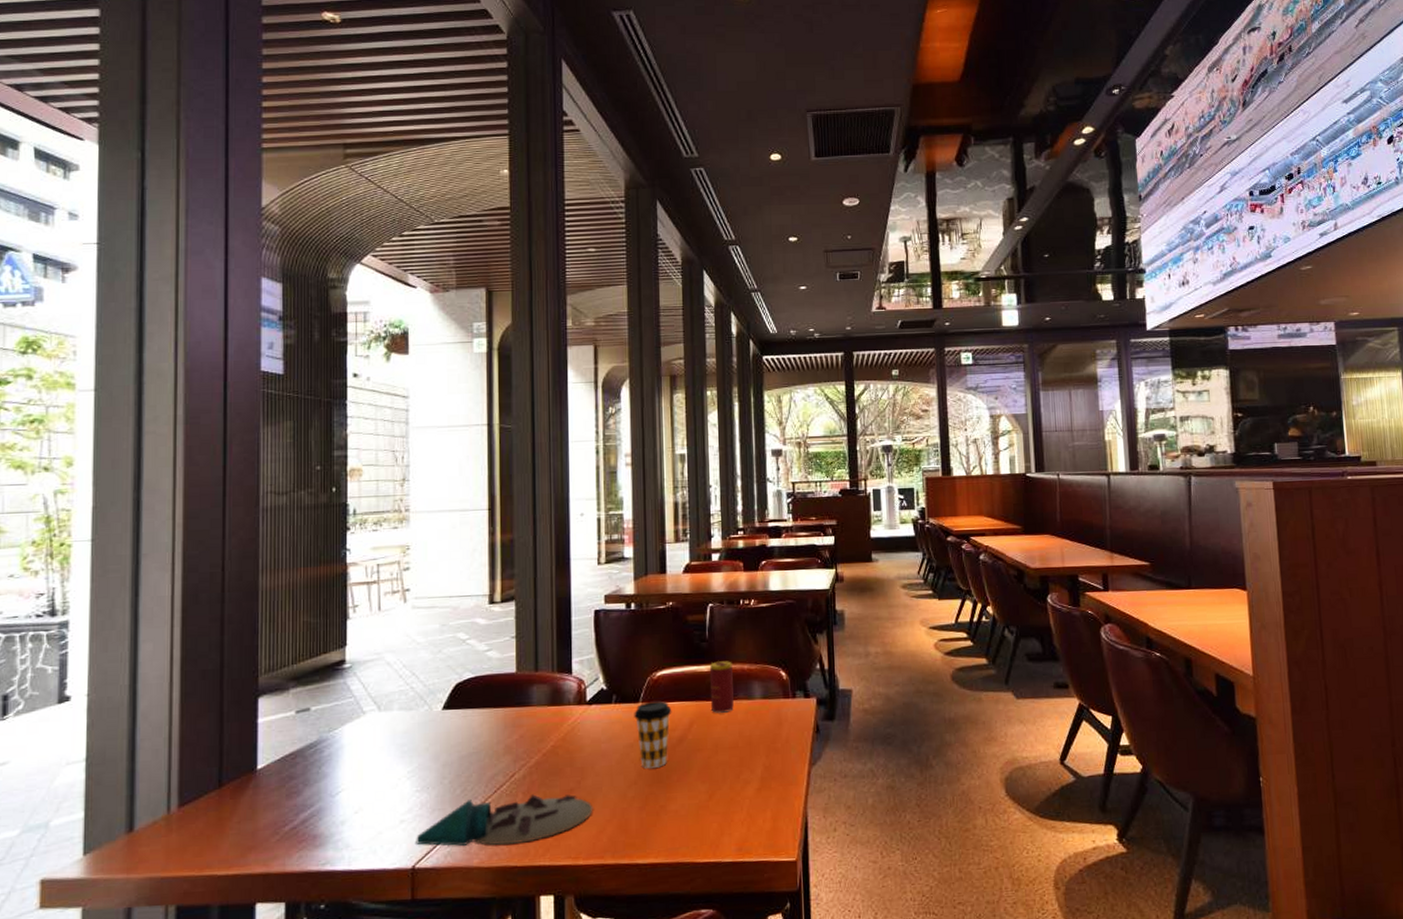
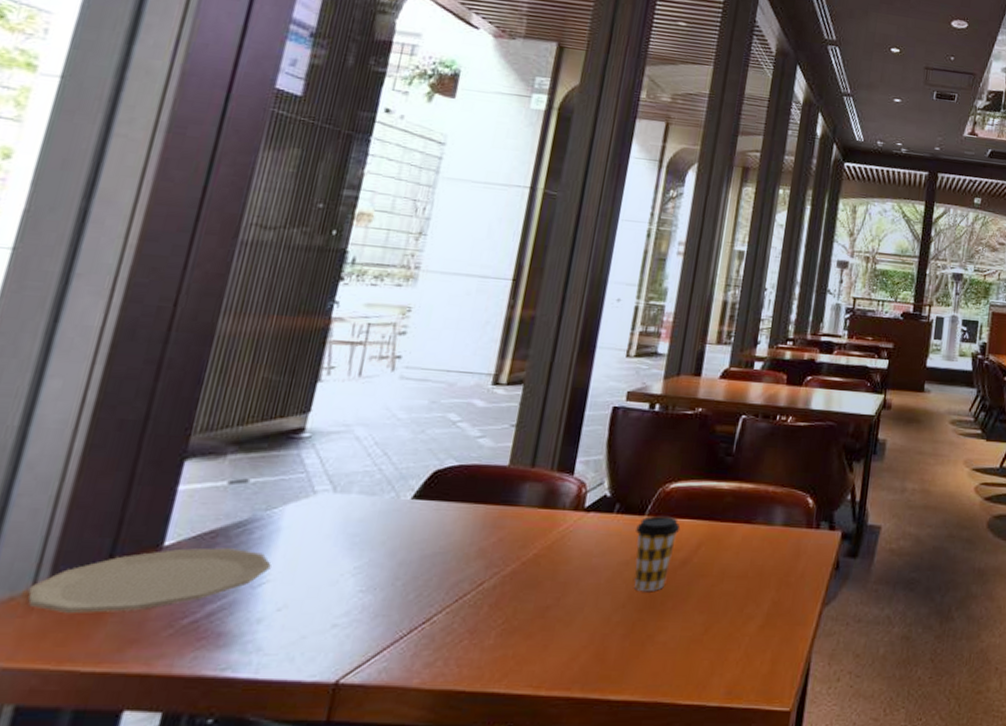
plate: none [166,765,343,830] -> present [28,547,271,613]
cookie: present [416,794,593,847] -> none [346,607,570,665]
beverage can: present [710,661,734,713] -> none [724,479,757,537]

